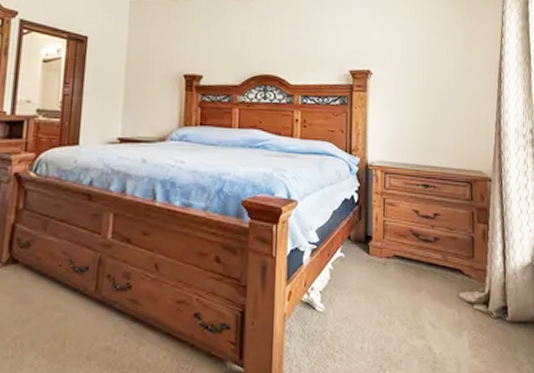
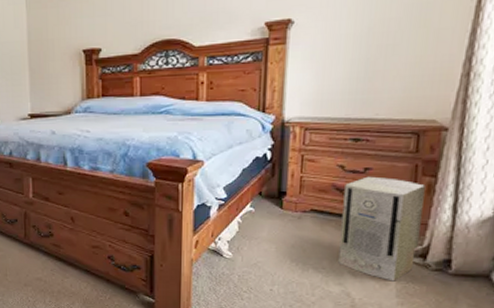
air purifier: none [419,222,481,332] -> present [338,176,426,282]

